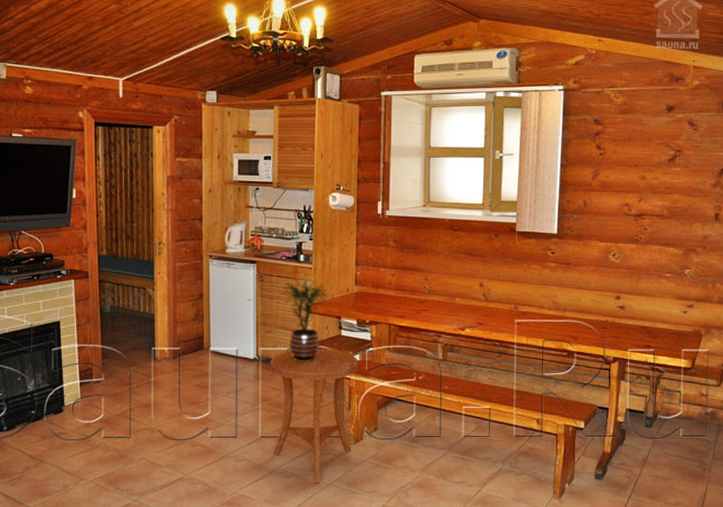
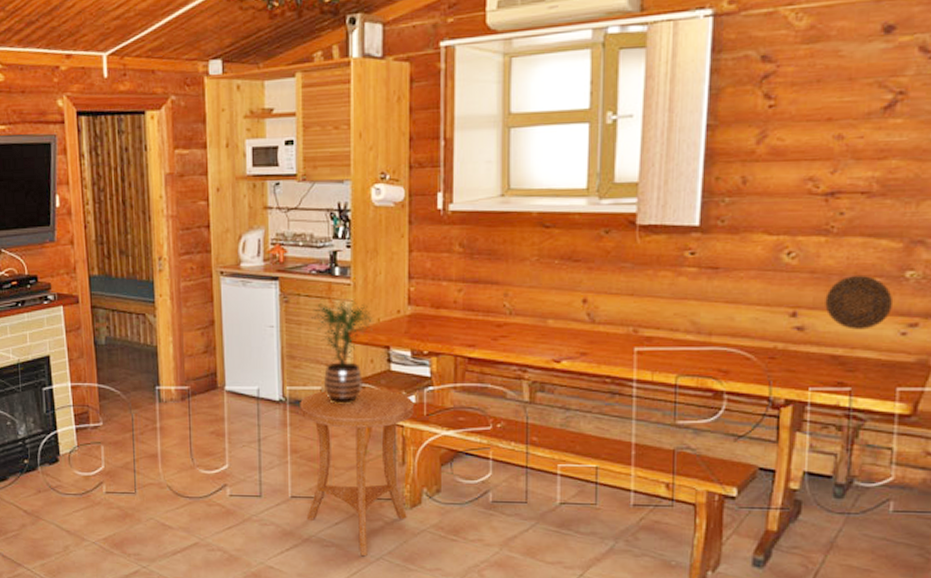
decorative plate: none [637,271,678,309] -> present [825,274,894,330]

